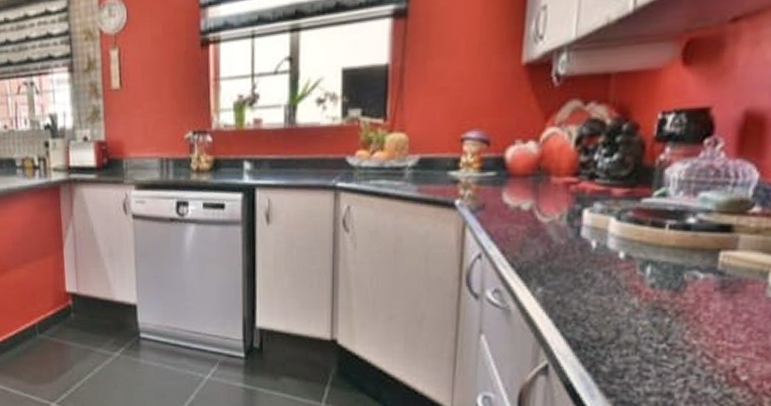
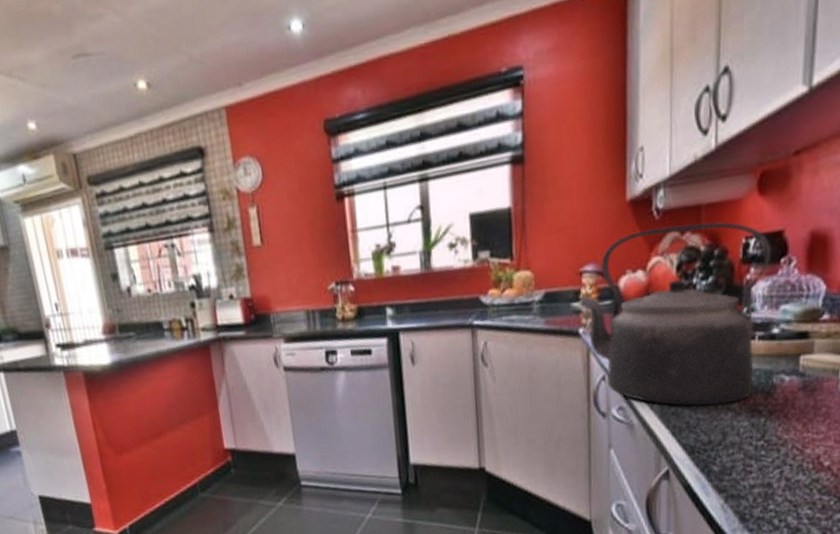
kettle: none [458,92,693,299] -> present [579,221,770,407]

